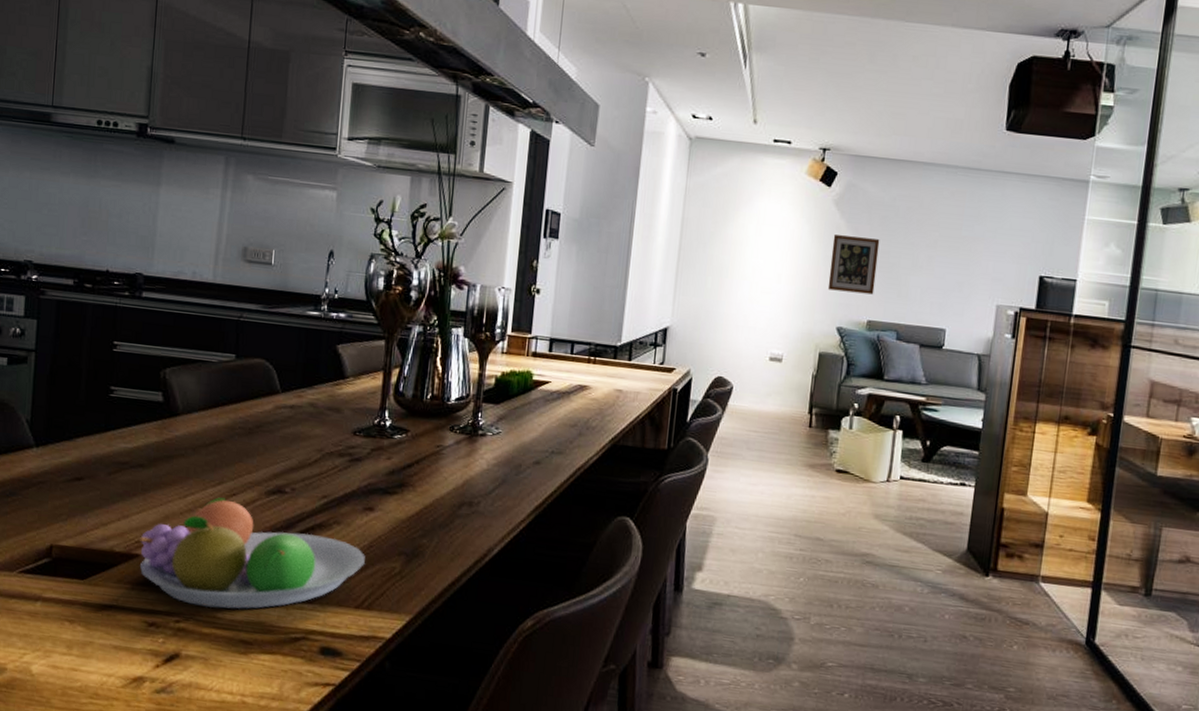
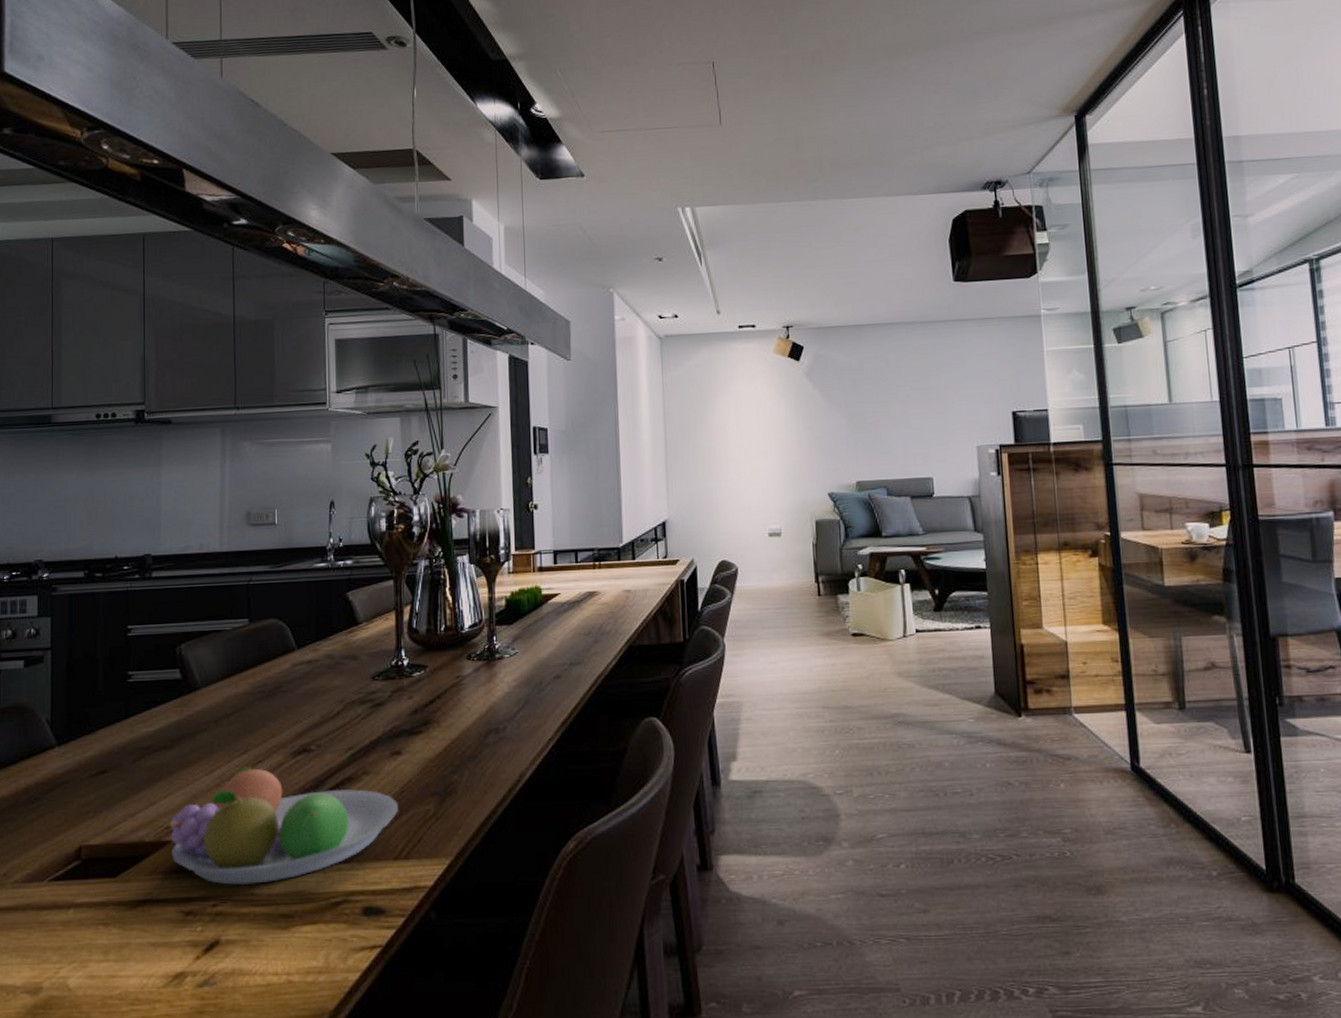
wall art: present [827,235,880,295] -> none [810,402,858,459]

